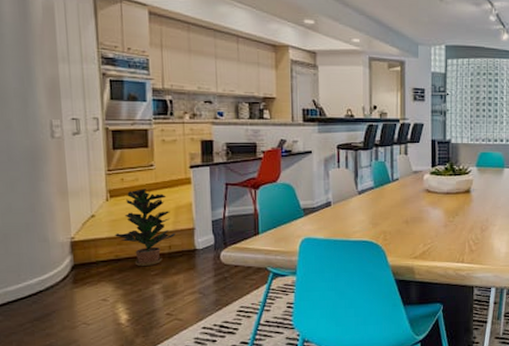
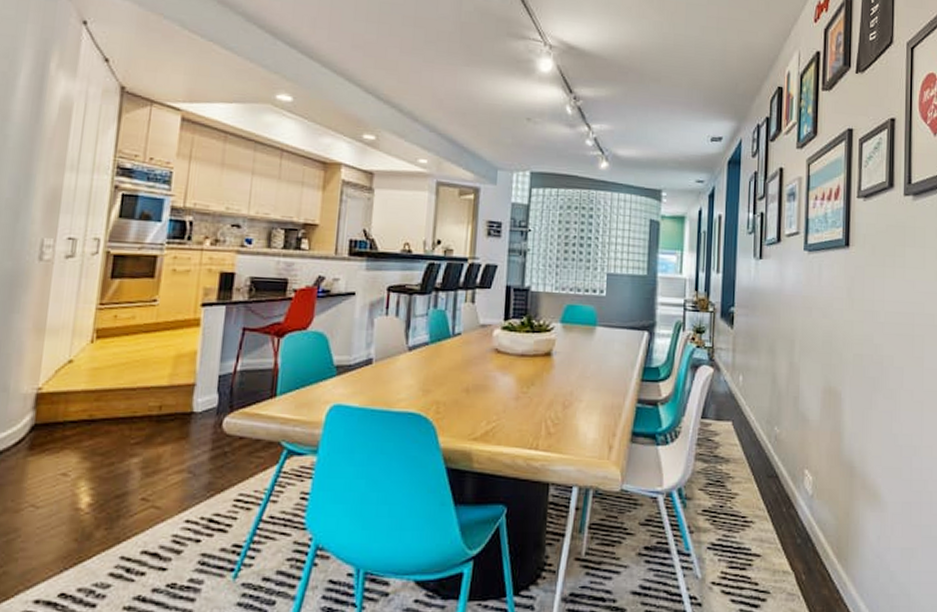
potted plant: present [115,189,176,266] -> none [93,329,170,431]

